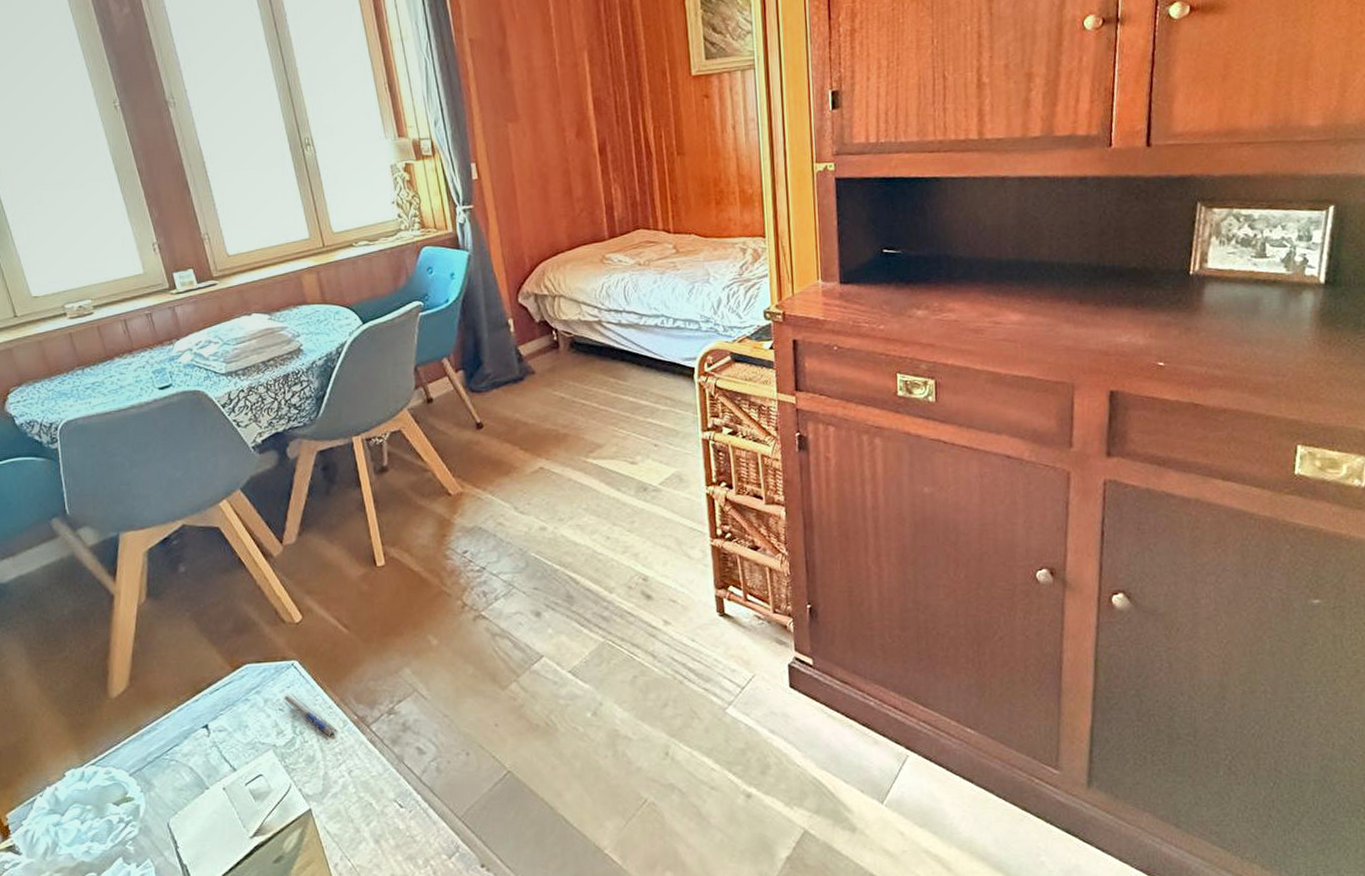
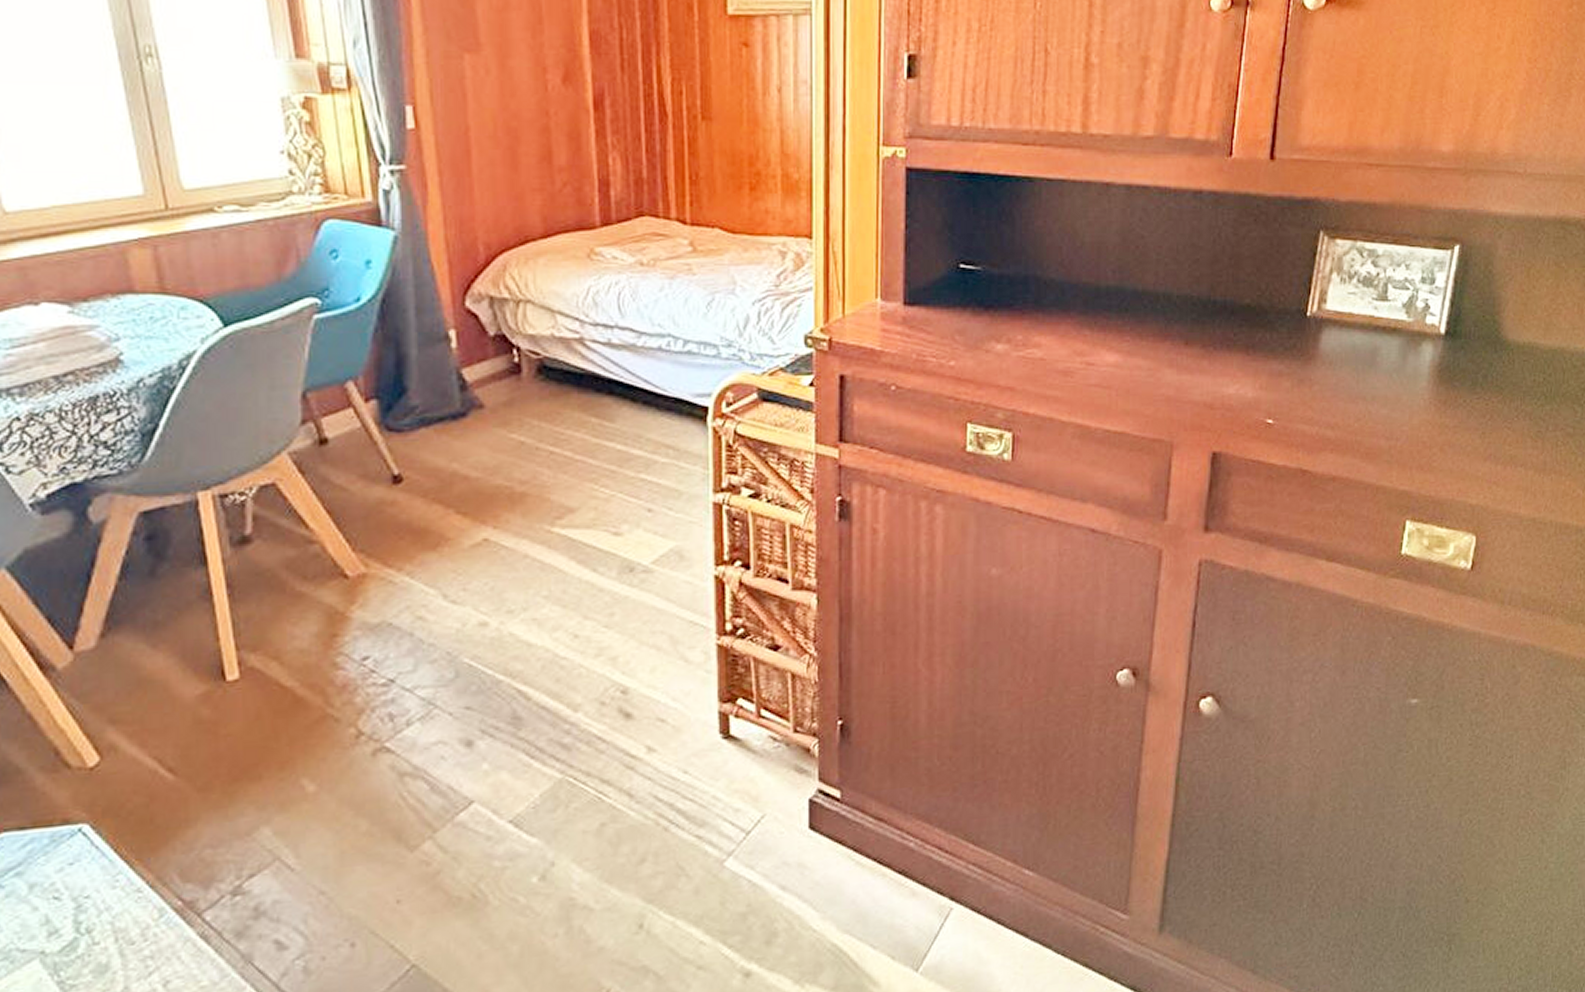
pen: present [282,694,337,740] -> none [58,873,148,939]

